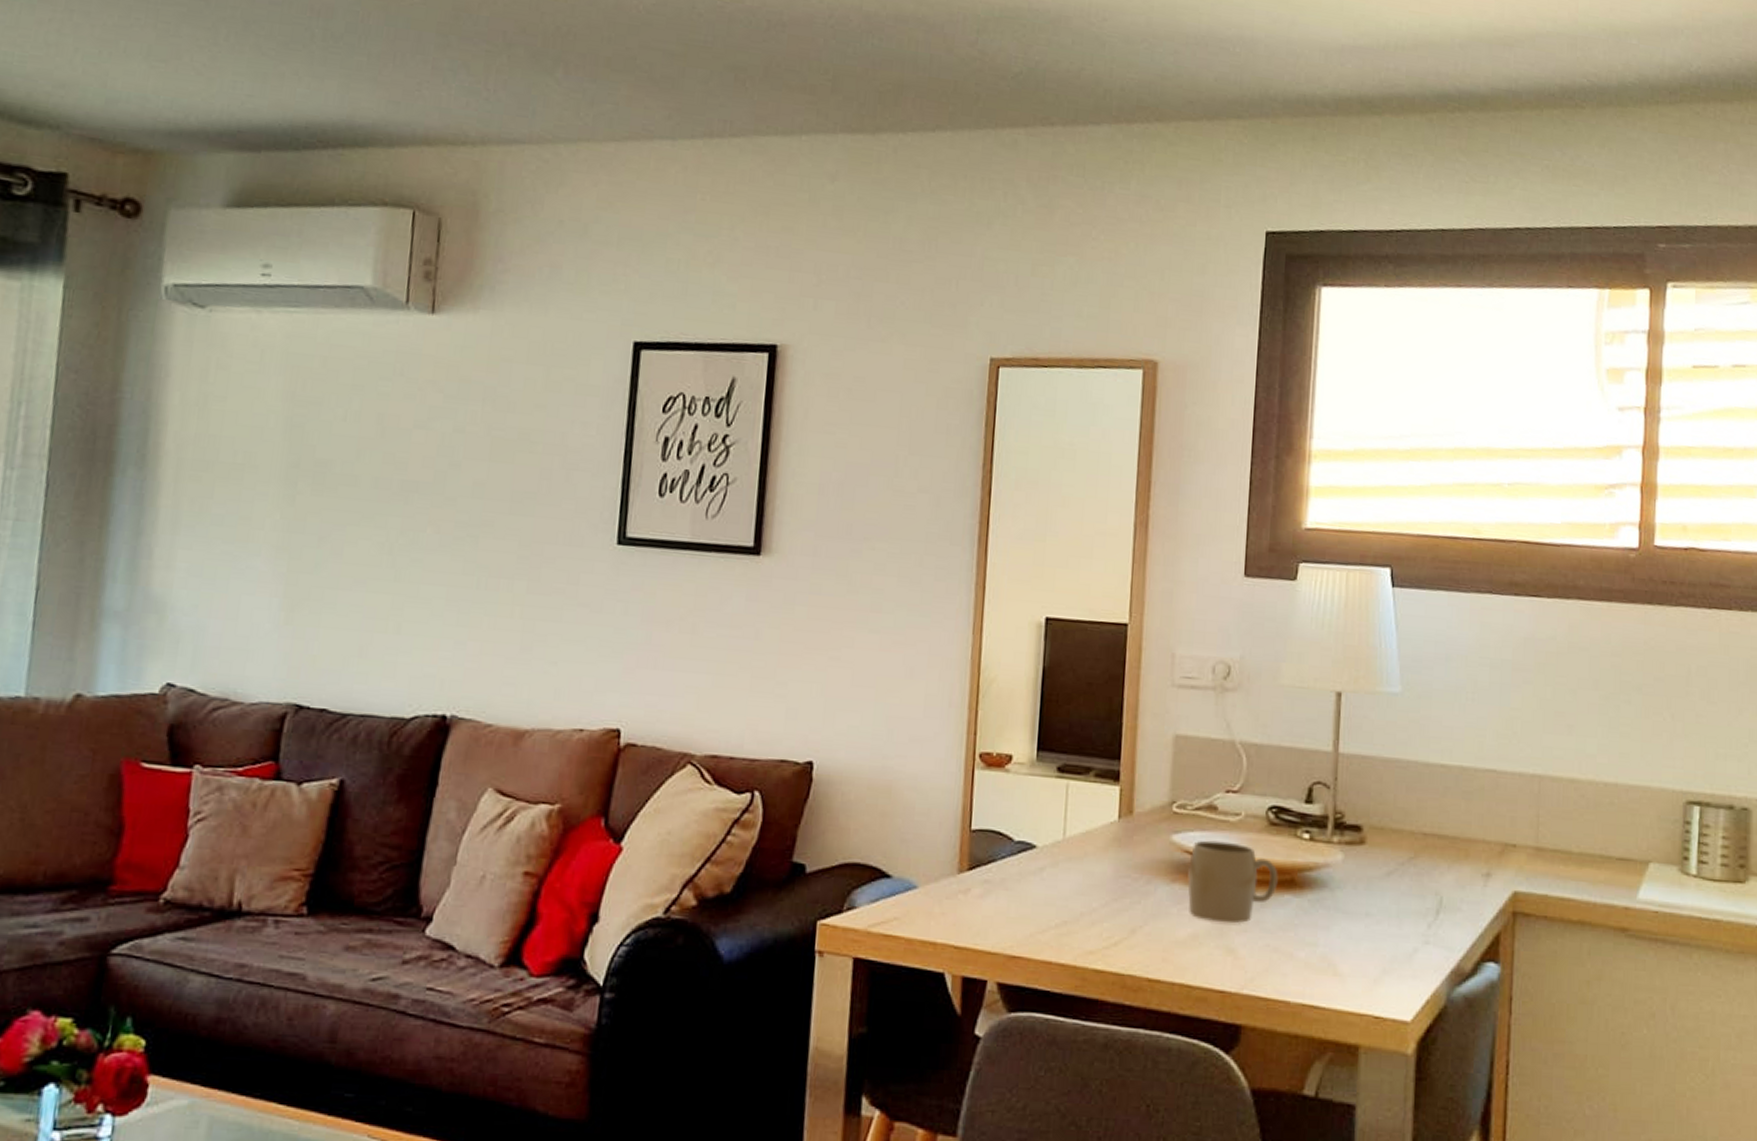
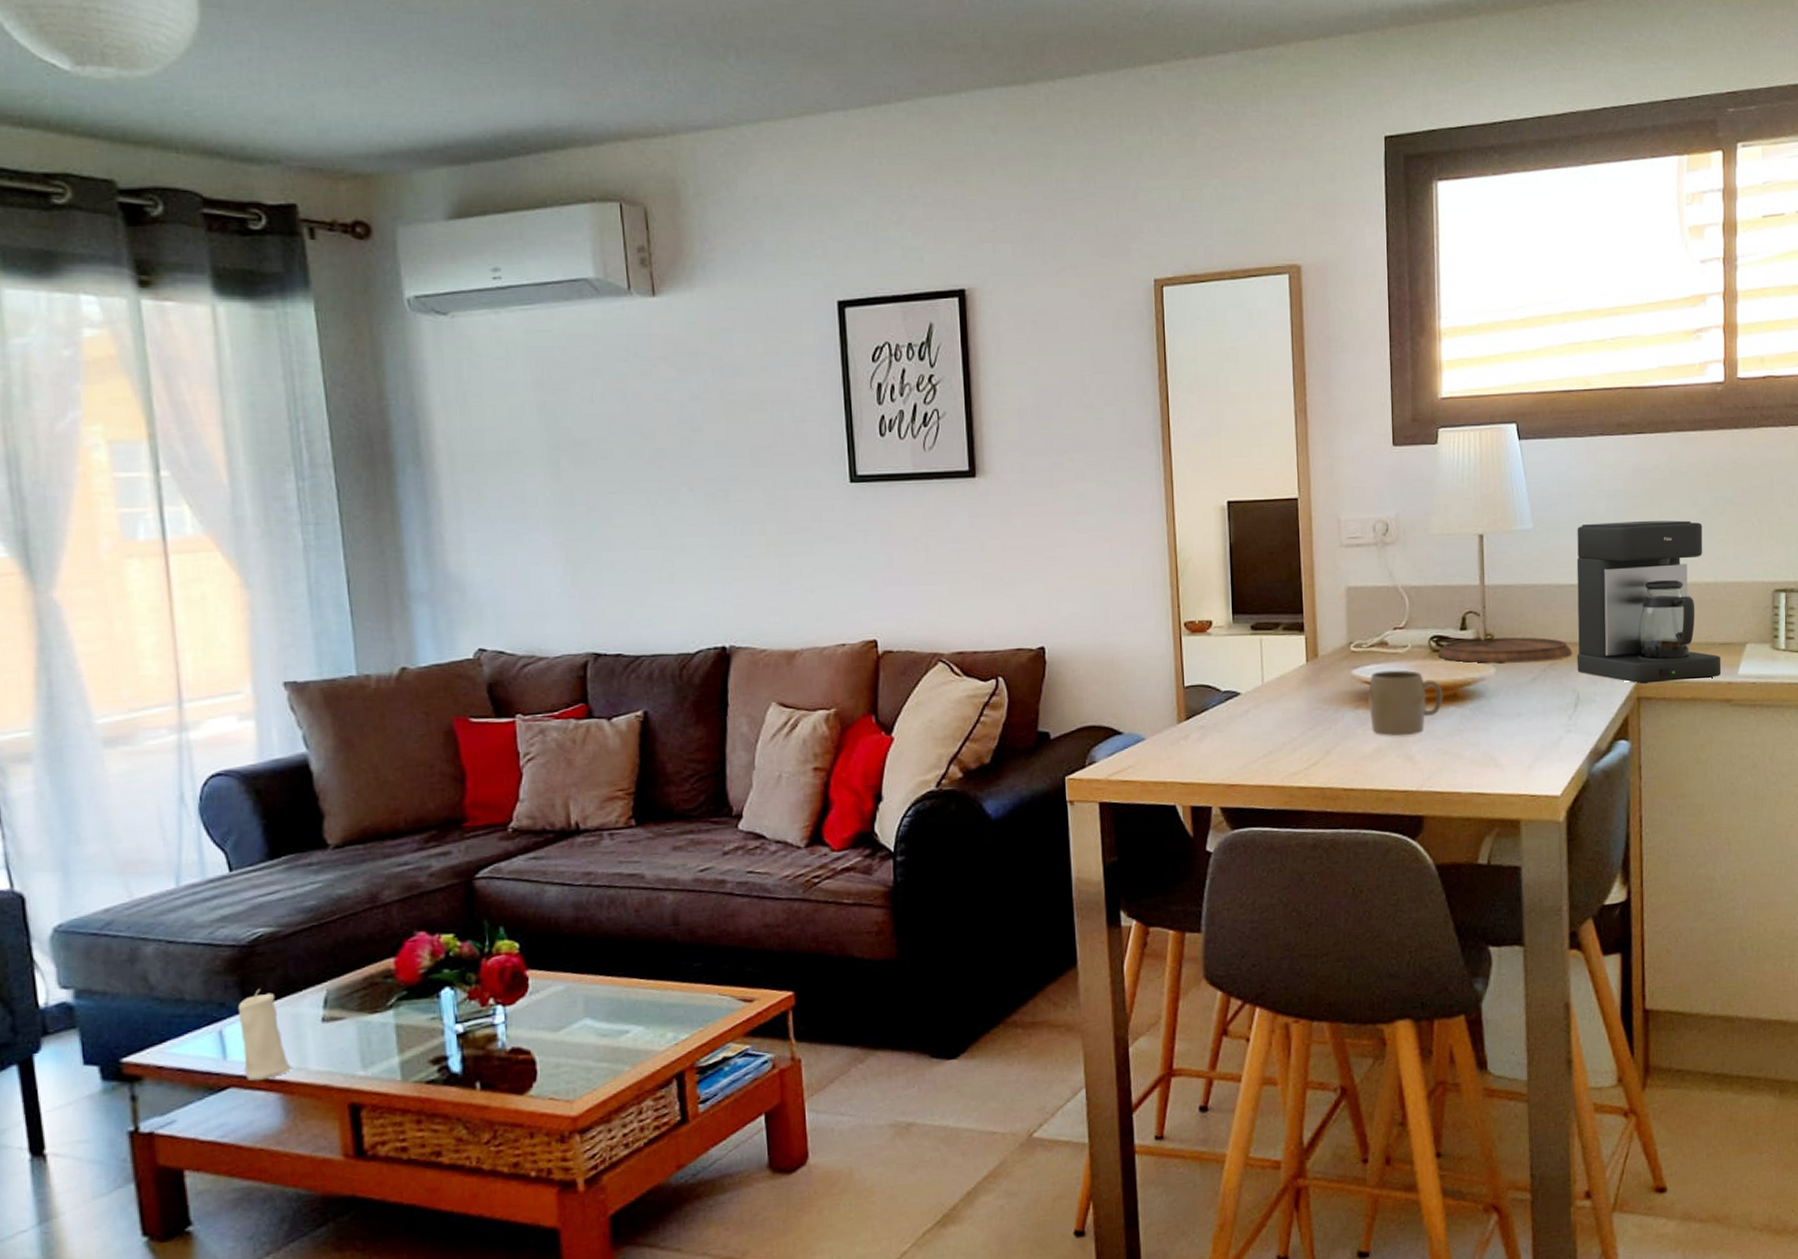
cutting board: none [1276,814,1437,853] -> present [1438,637,1572,664]
coffee maker: none [1442,694,1618,900] -> present [1576,520,1722,684]

